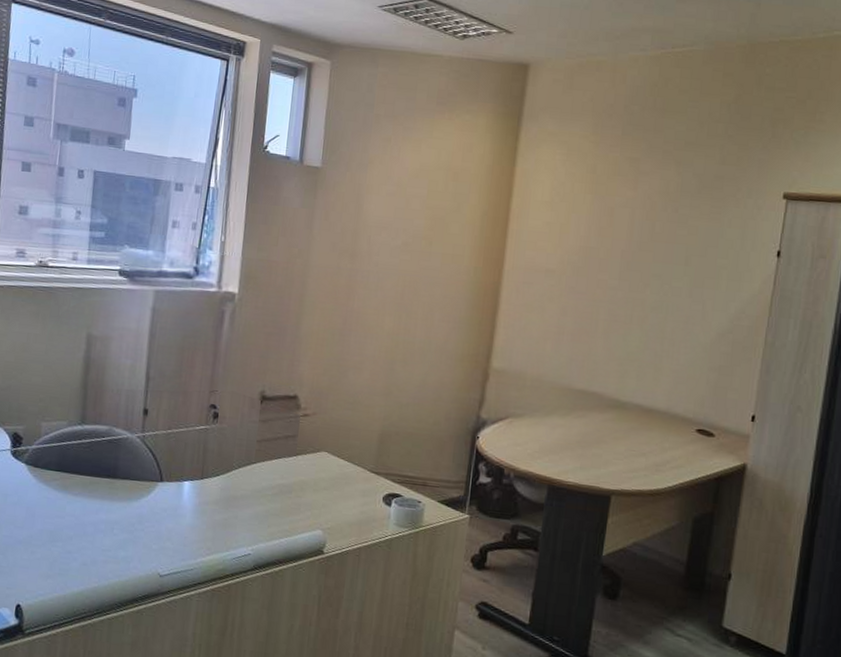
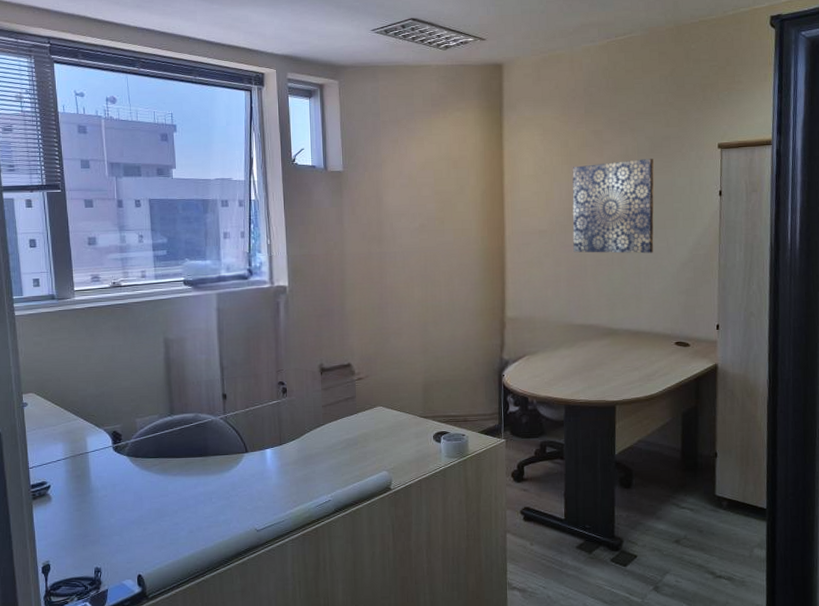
wall art: none [585,198,701,316] -> present [572,159,655,254]

